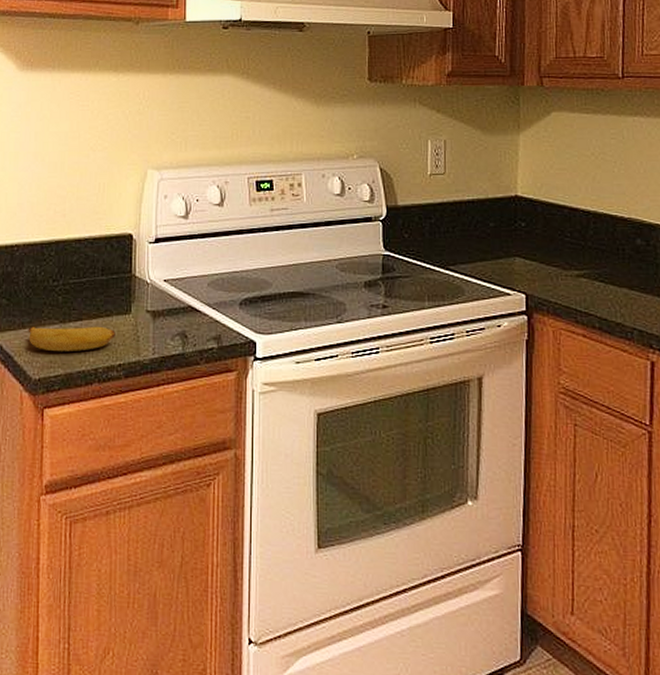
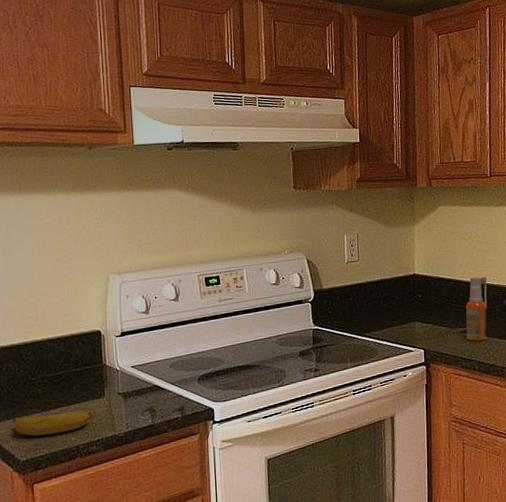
spray bottle: none [583,206,614,290] -> present [466,277,488,342]

